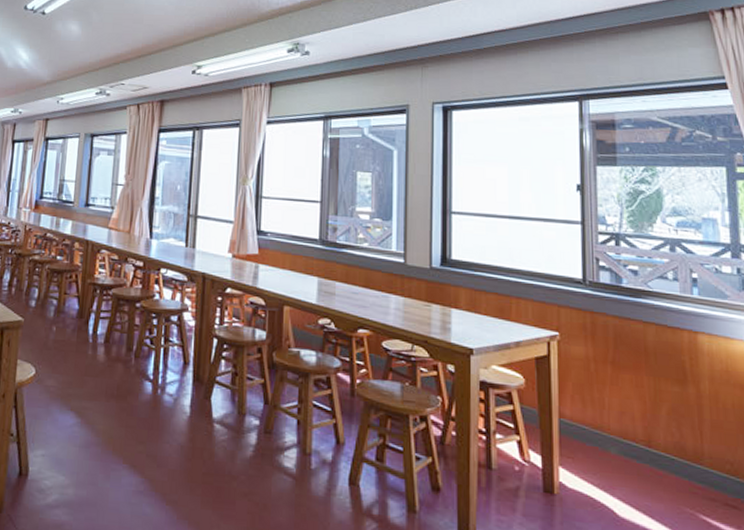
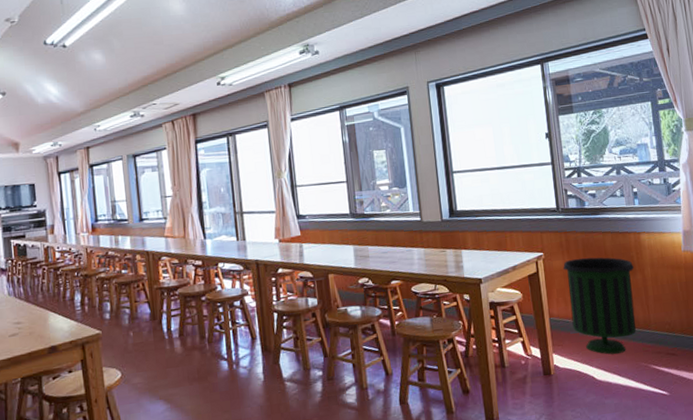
trash can: none [585,348,686,488] -> present [563,257,636,355]

